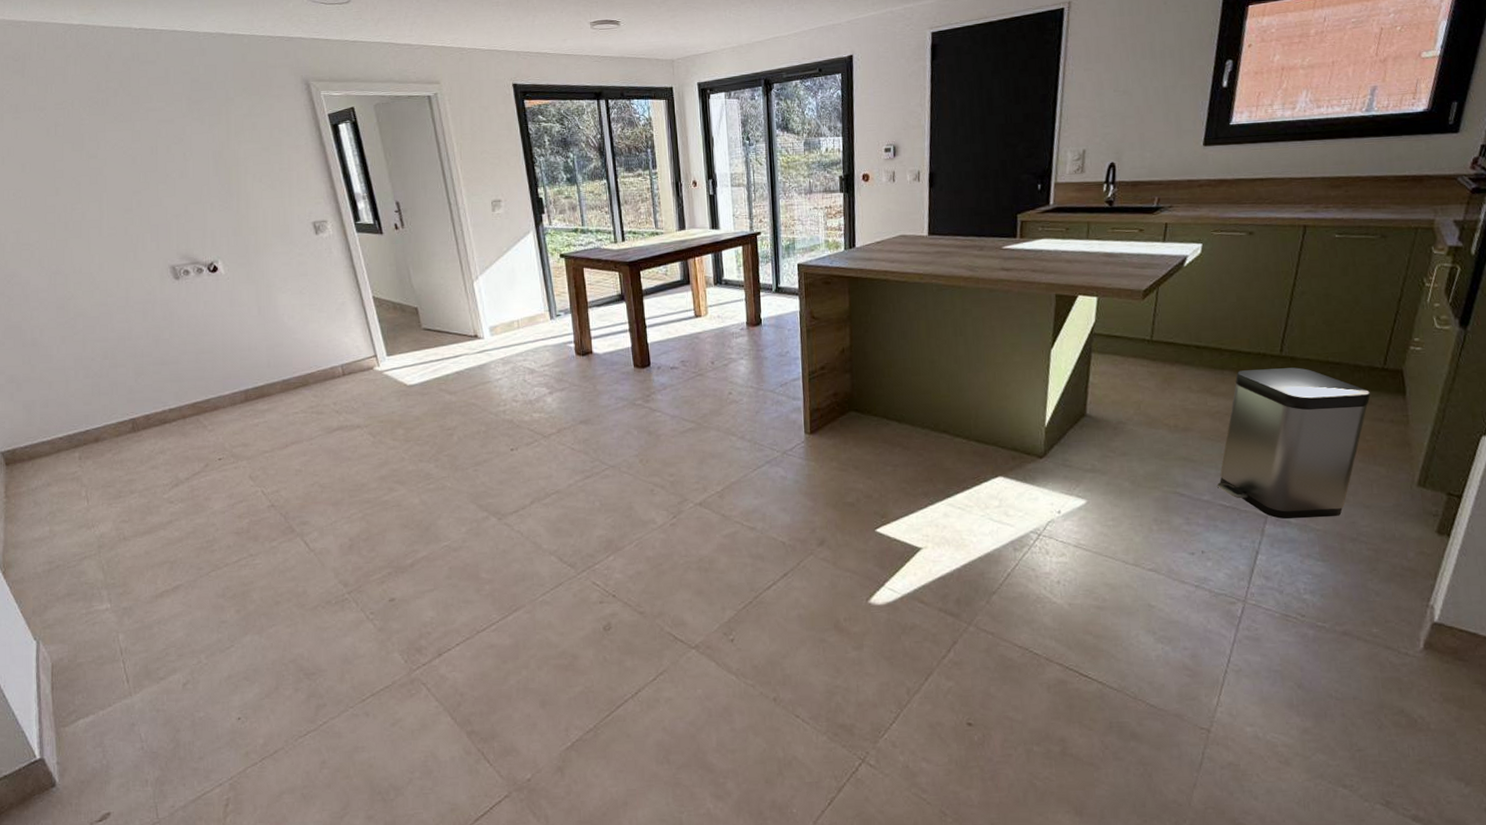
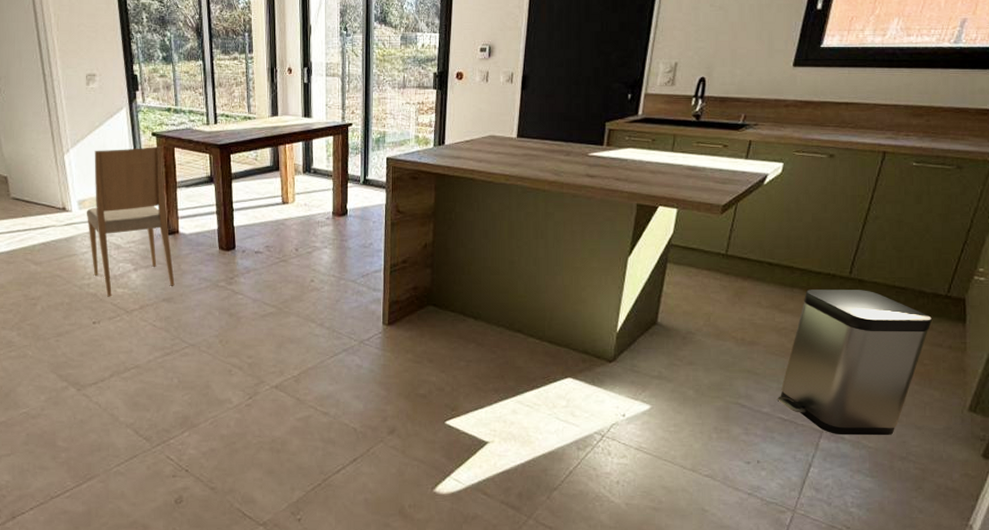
dining chair: none [498,268,591,423] -> present [86,147,175,297]

